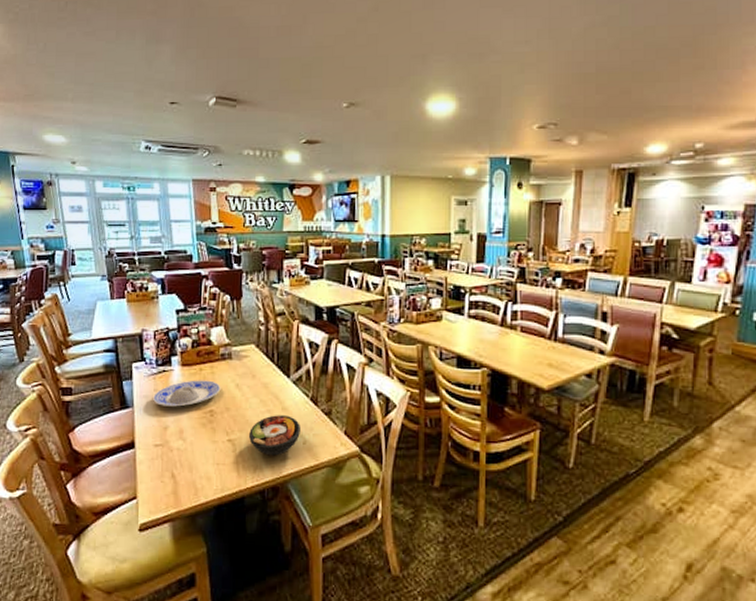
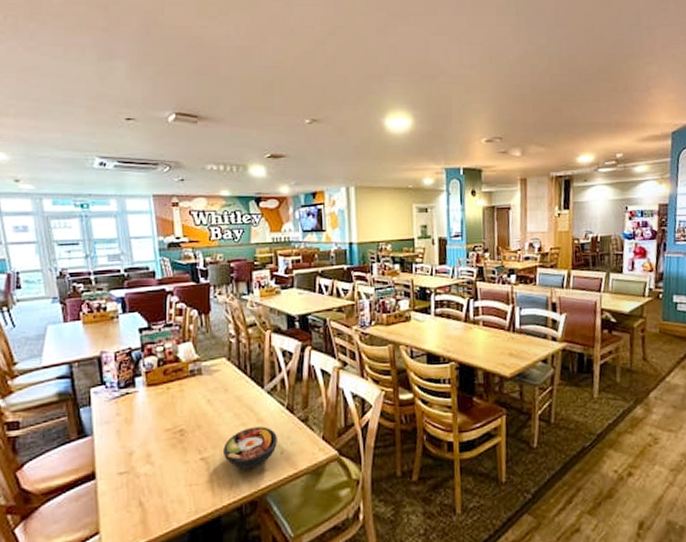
plate: present [152,380,221,407] -> none [114,398,191,431]

